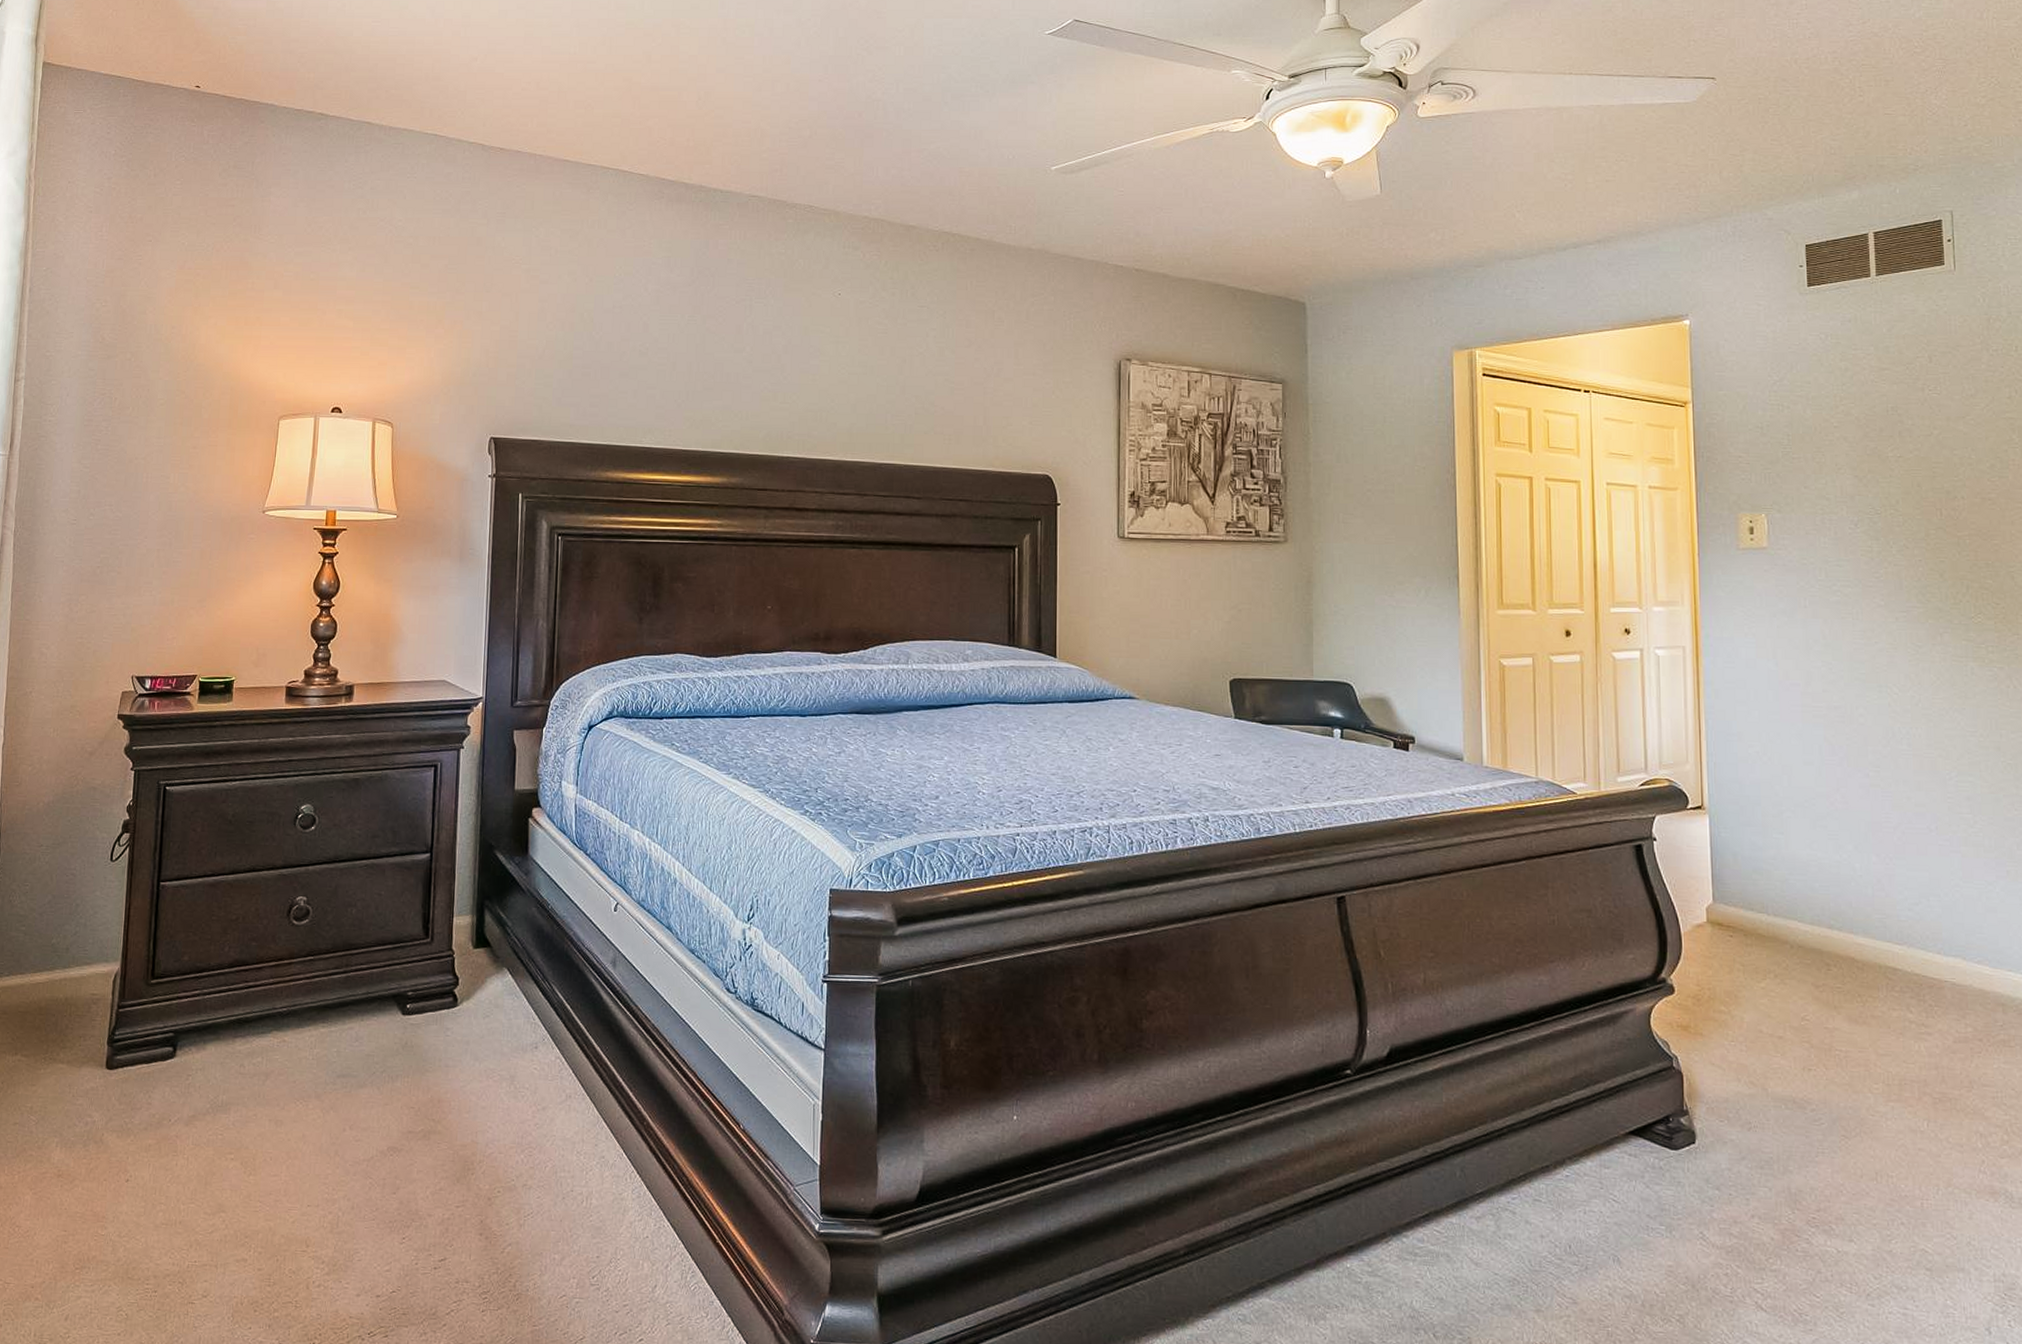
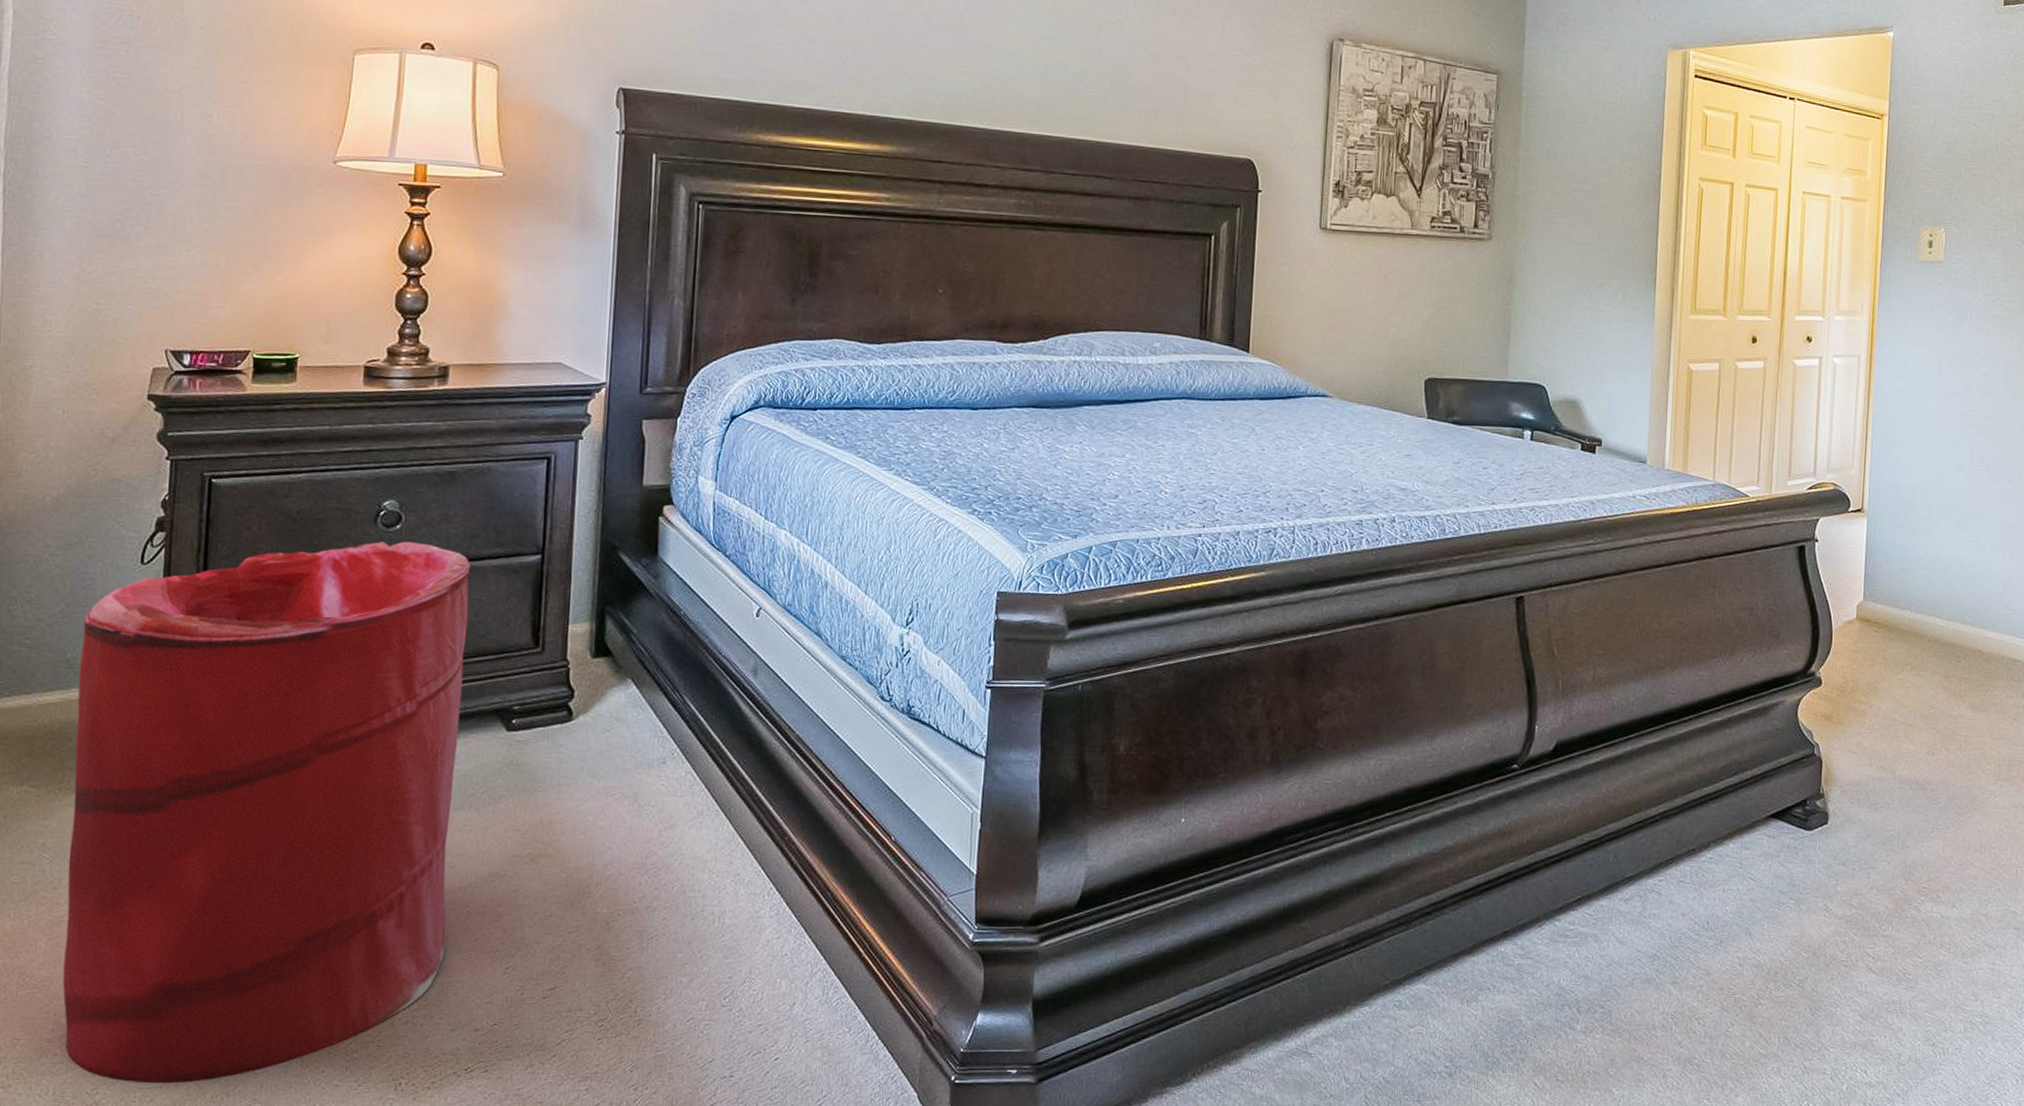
laundry hamper: none [43,841,373,1332] -> present [62,541,472,1084]

